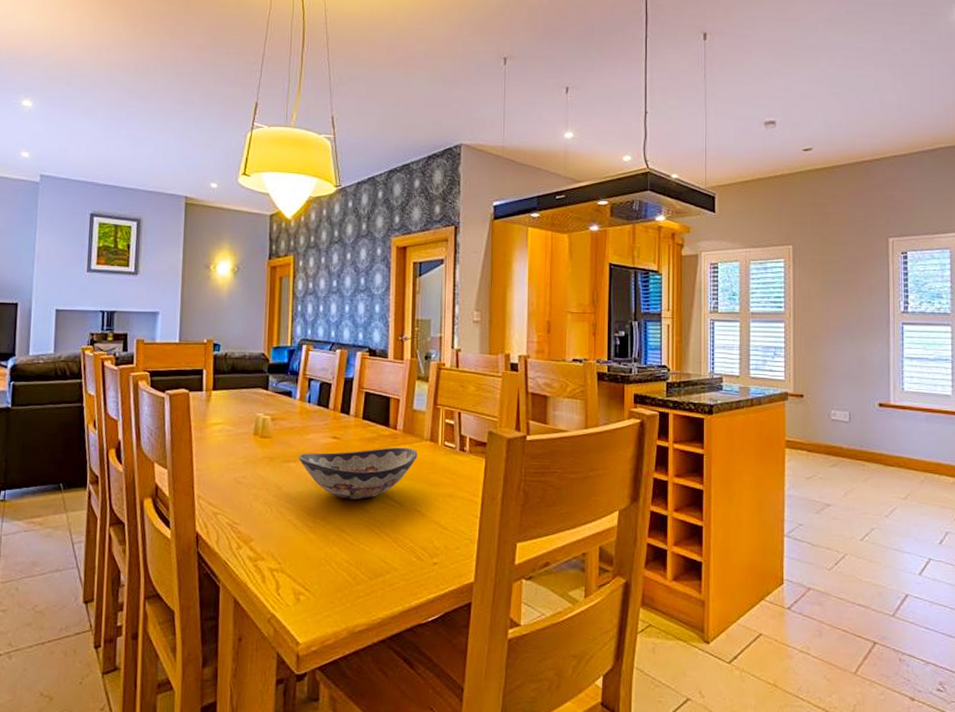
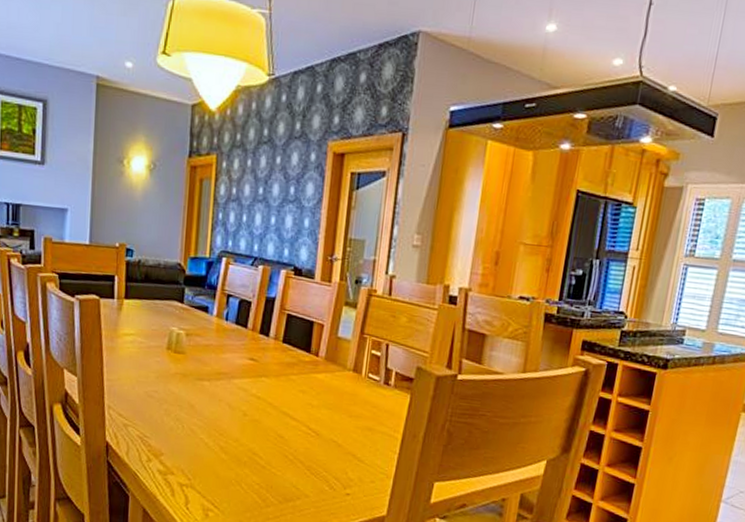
decorative bowl: present [298,447,418,499] -> none [213,373,339,425]

